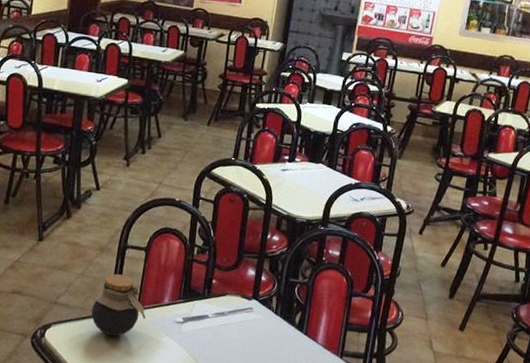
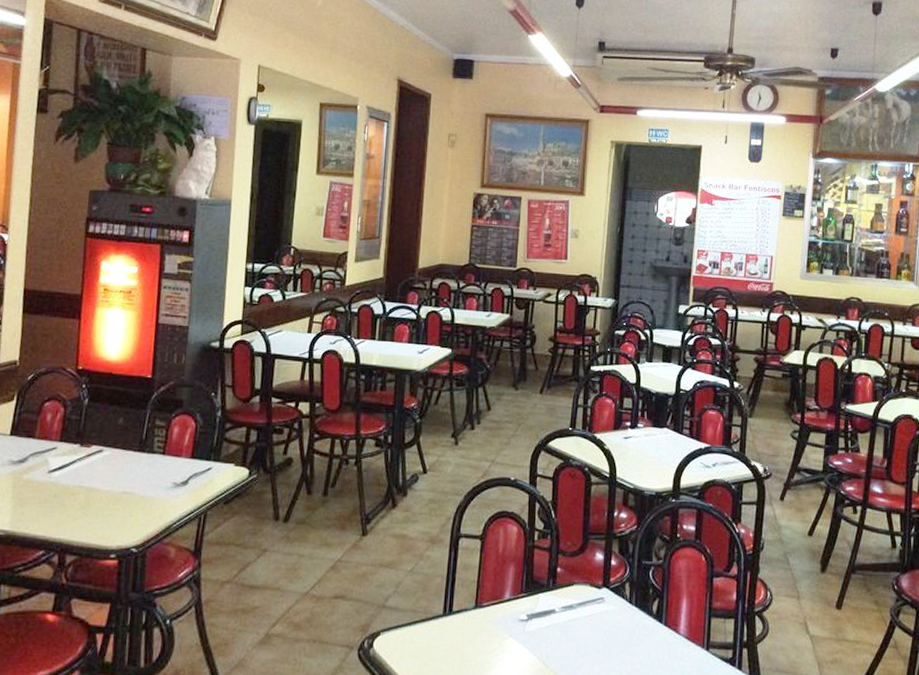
jar: present [91,274,146,337] -> none [423,568,485,642]

